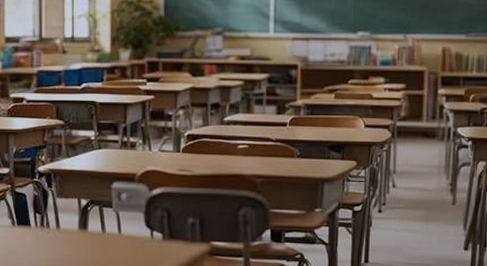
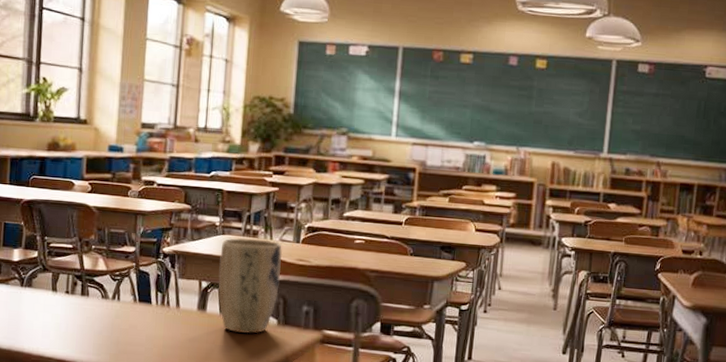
plant pot: none [98,151,163,251] -> present [218,238,283,334]

